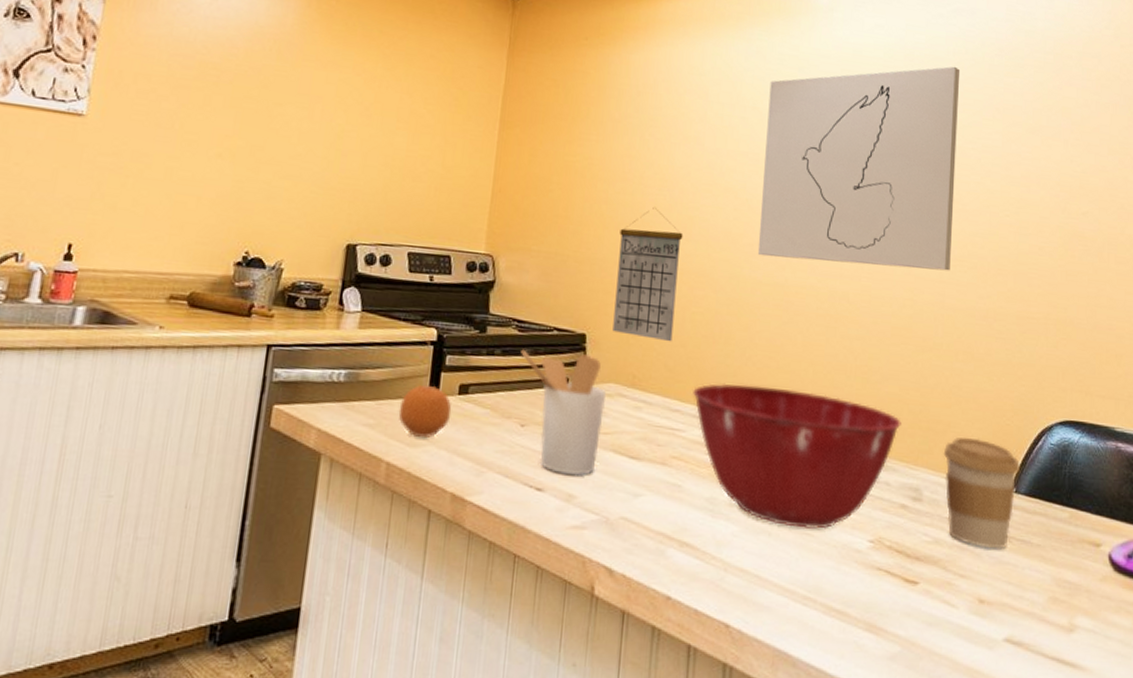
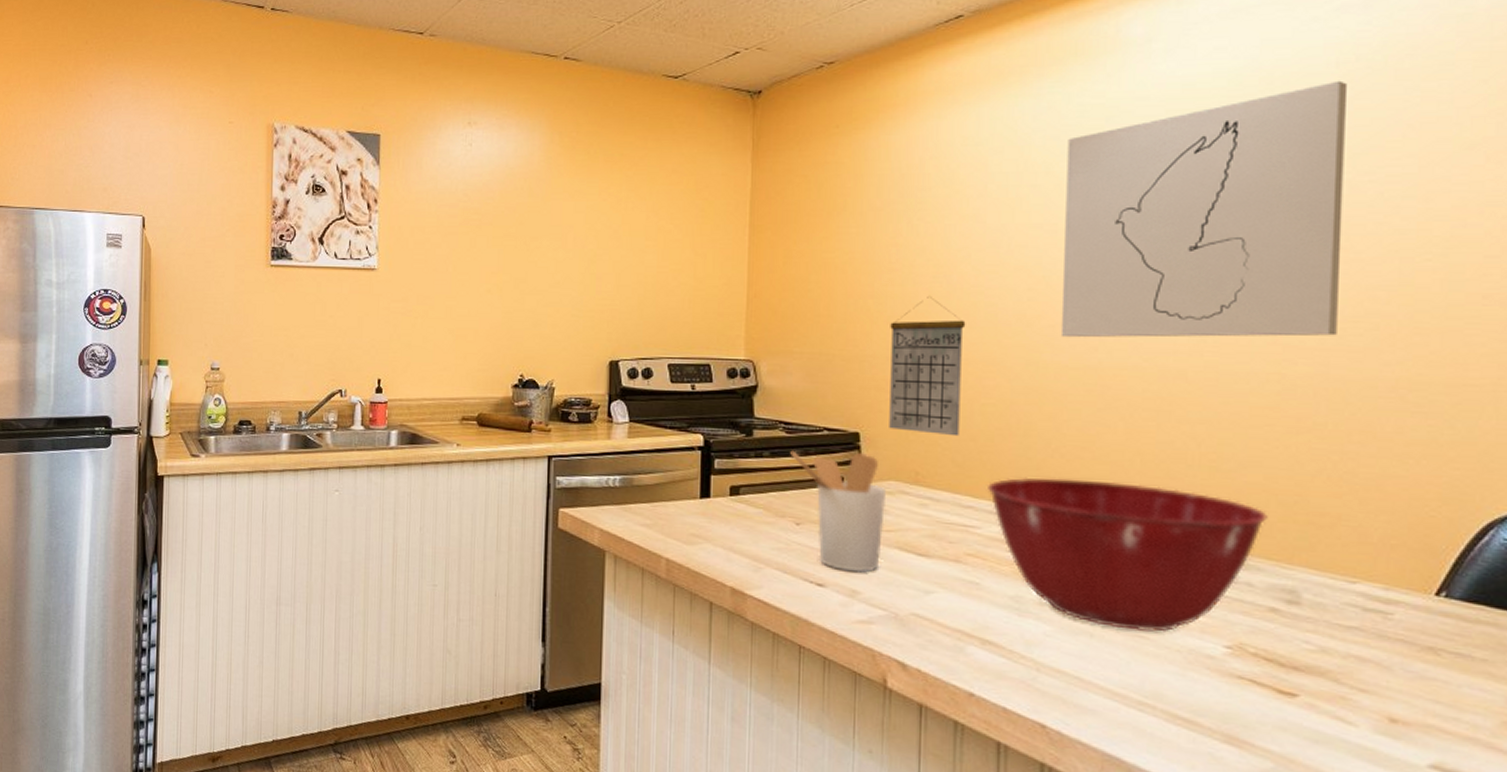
fruit: present [398,385,452,438] -> none [673,488,725,536]
coffee cup: present [943,437,1020,550] -> none [1331,531,1453,663]

